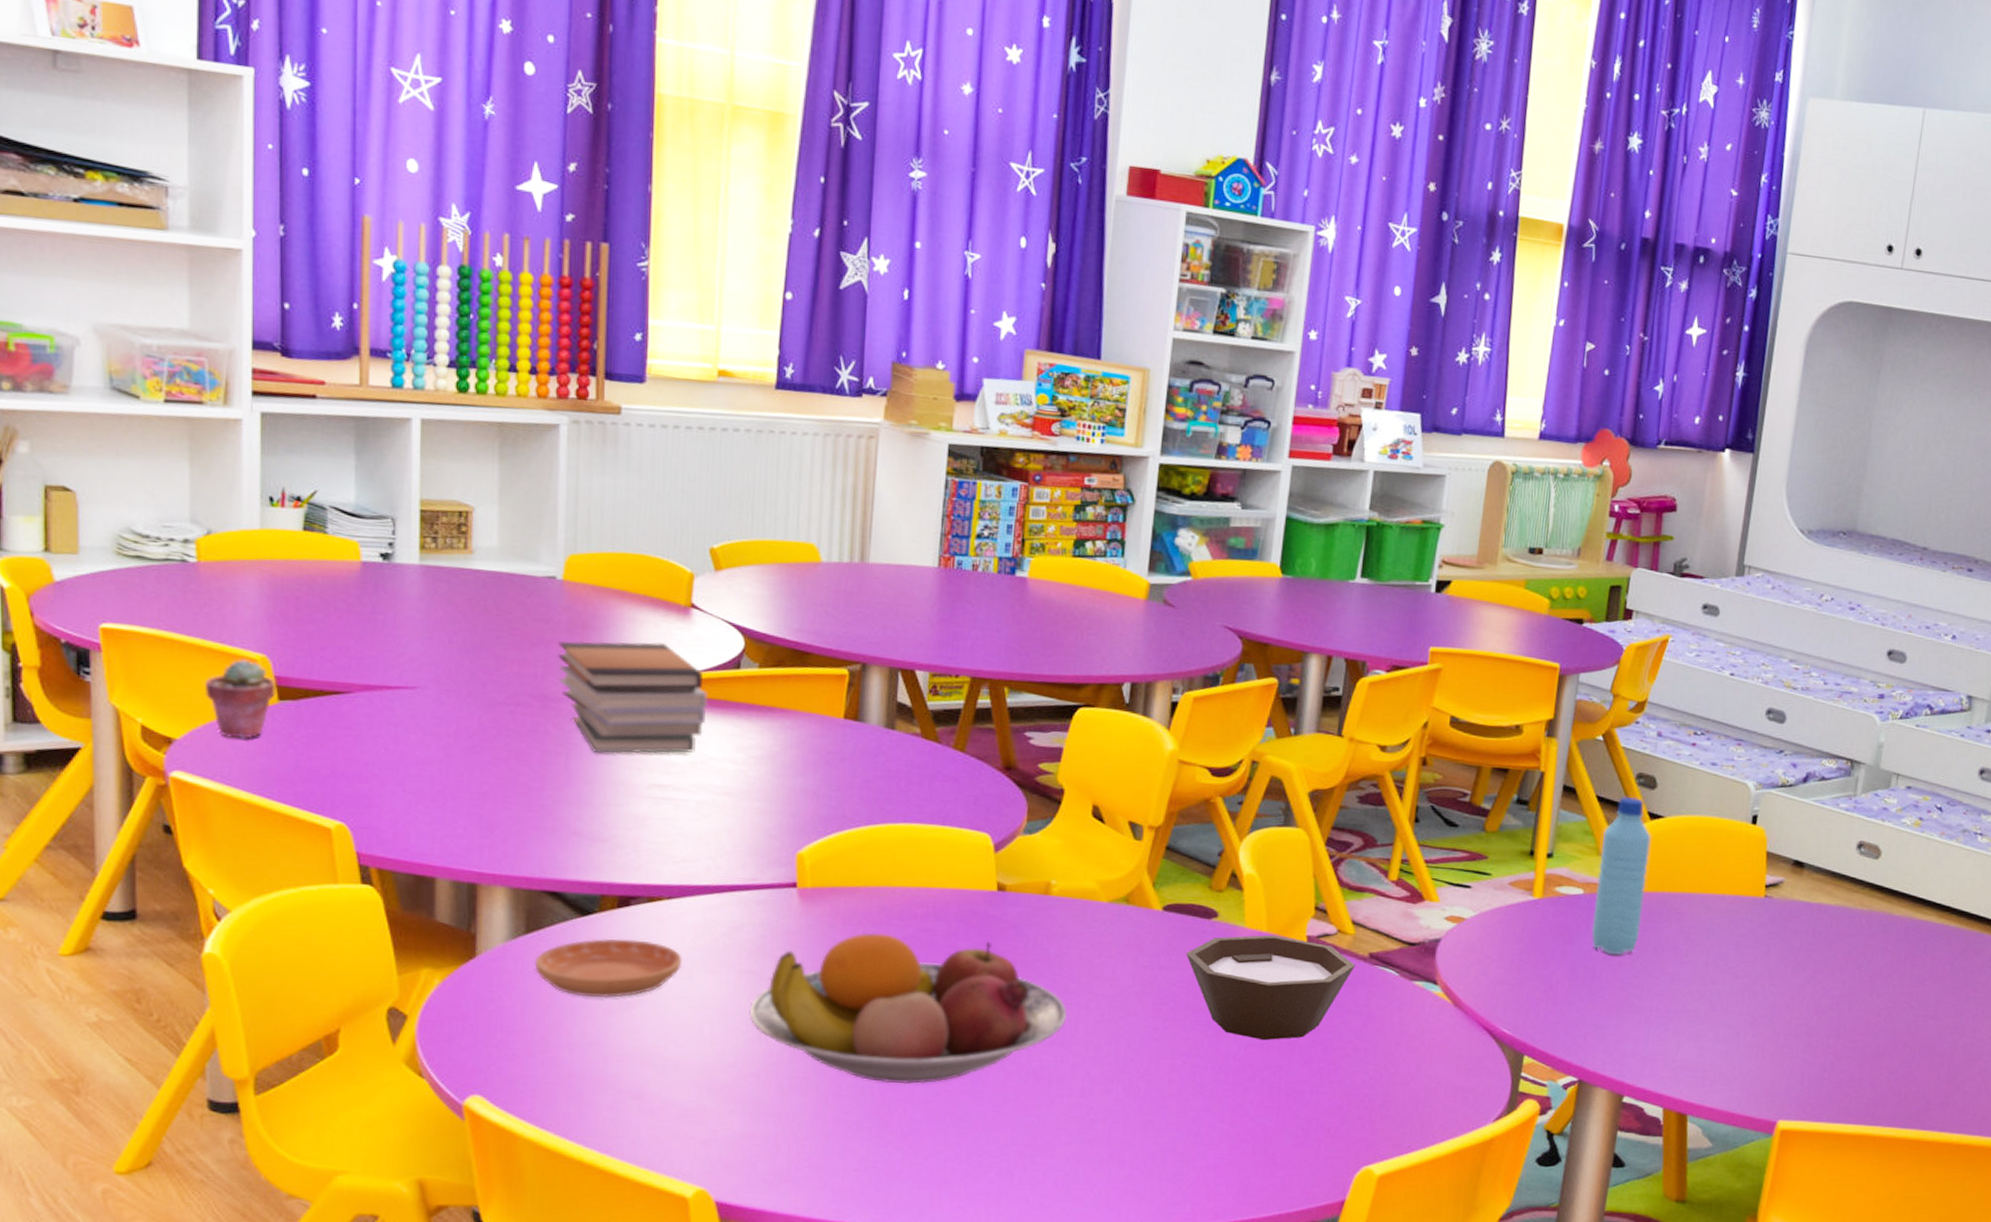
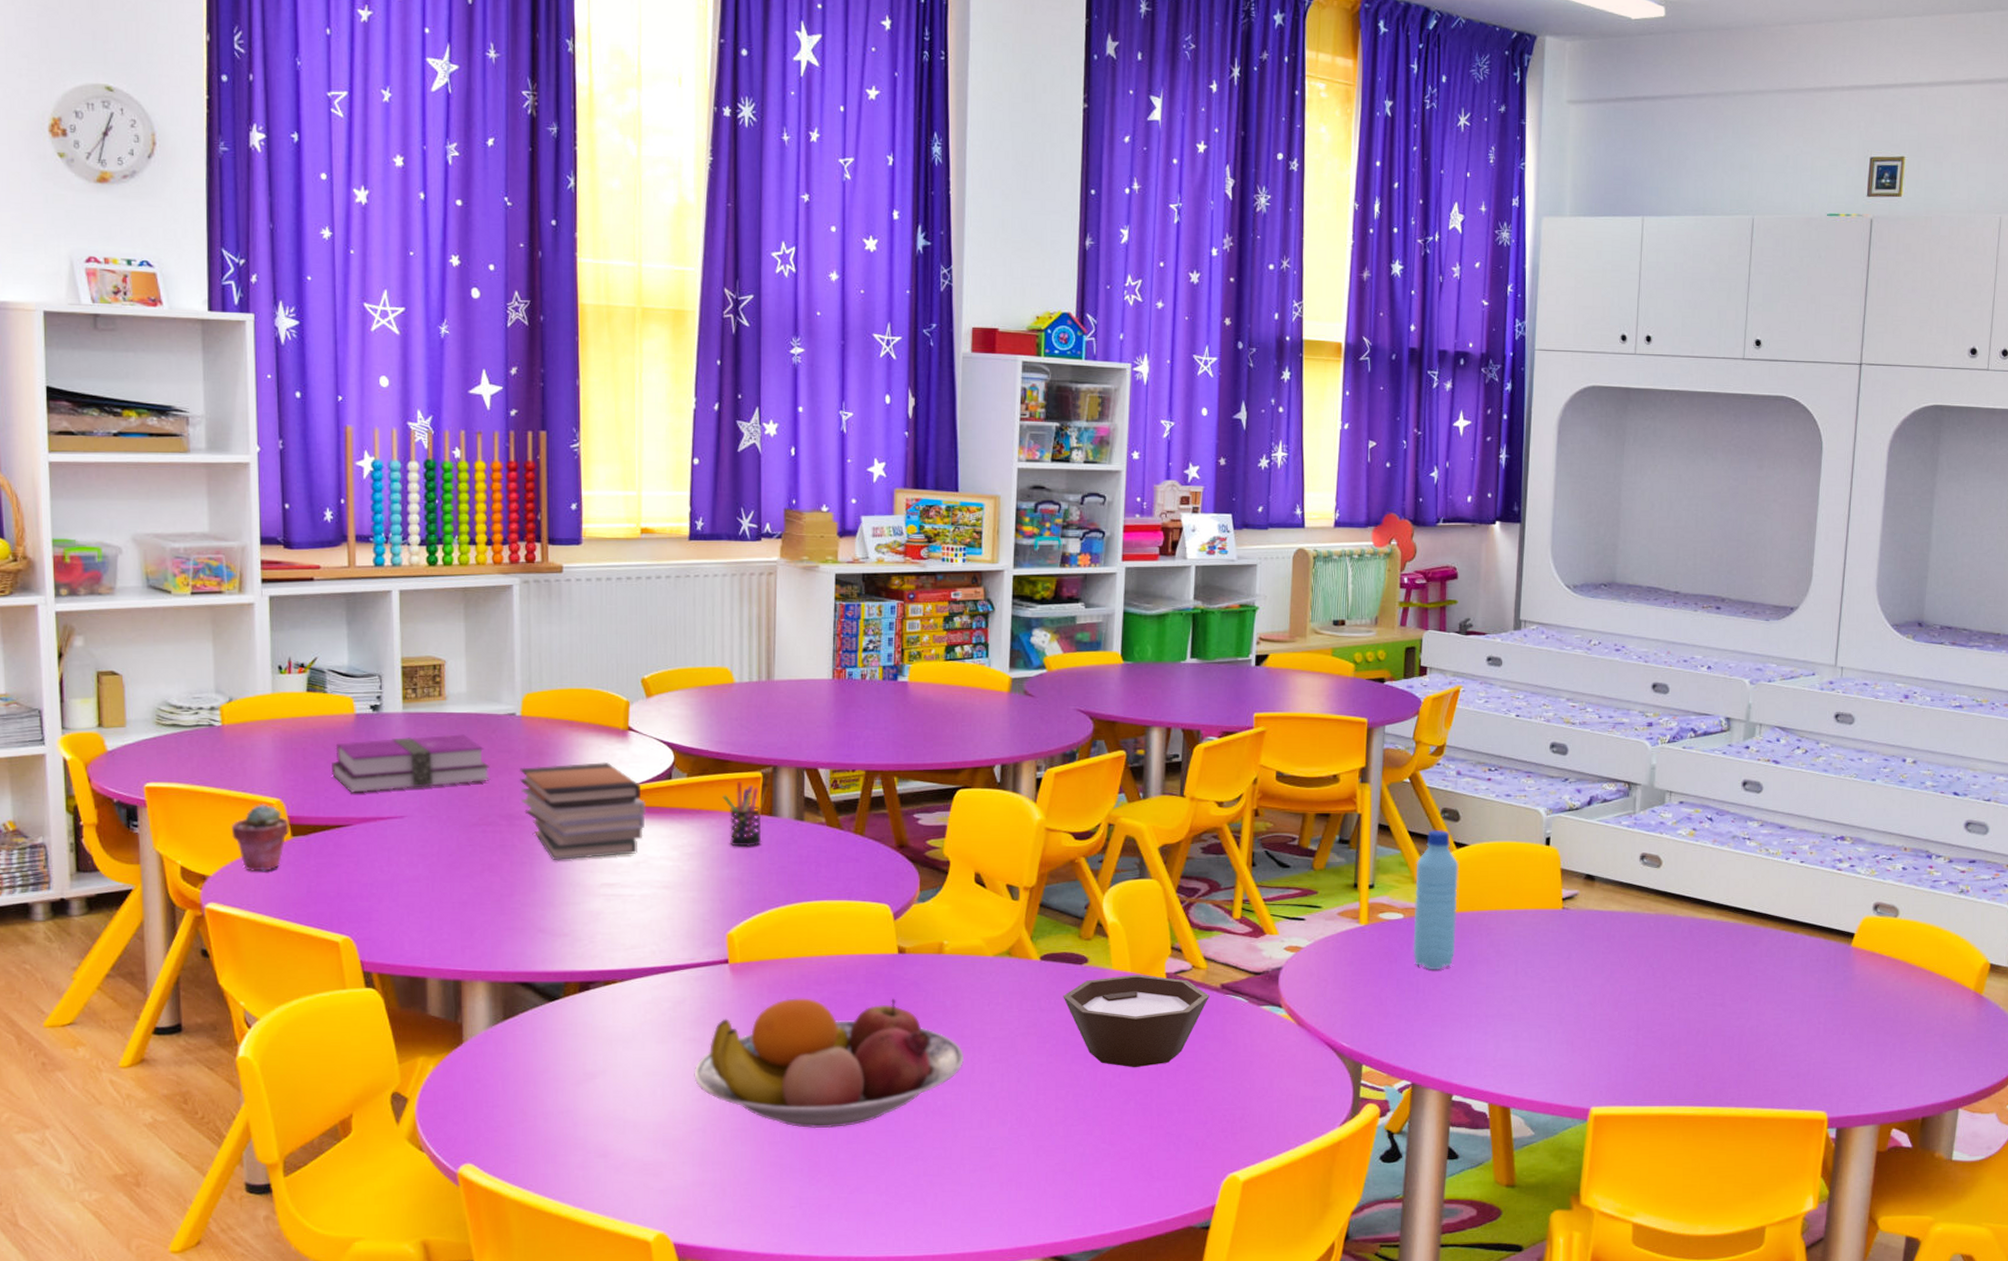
hardback book: none [330,593,523,656] -> present [332,734,491,793]
saucer: present [534,939,683,998] -> none [511,1019,636,1072]
pen holder: none [800,678,846,755] -> present [722,782,762,847]

